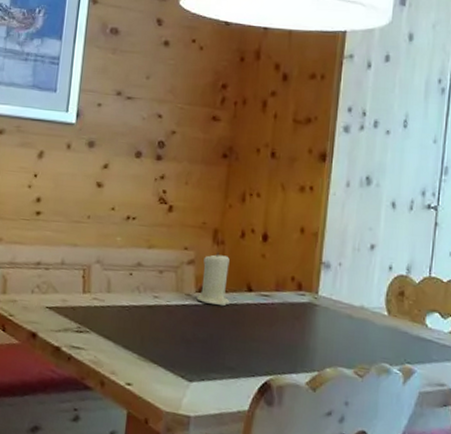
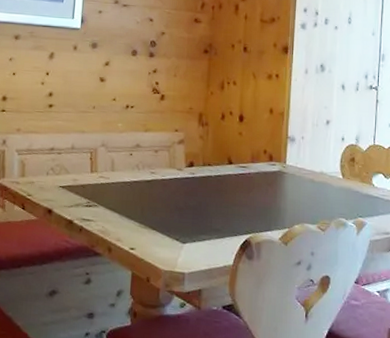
candle: present [196,252,230,307] -> none [186,132,215,178]

